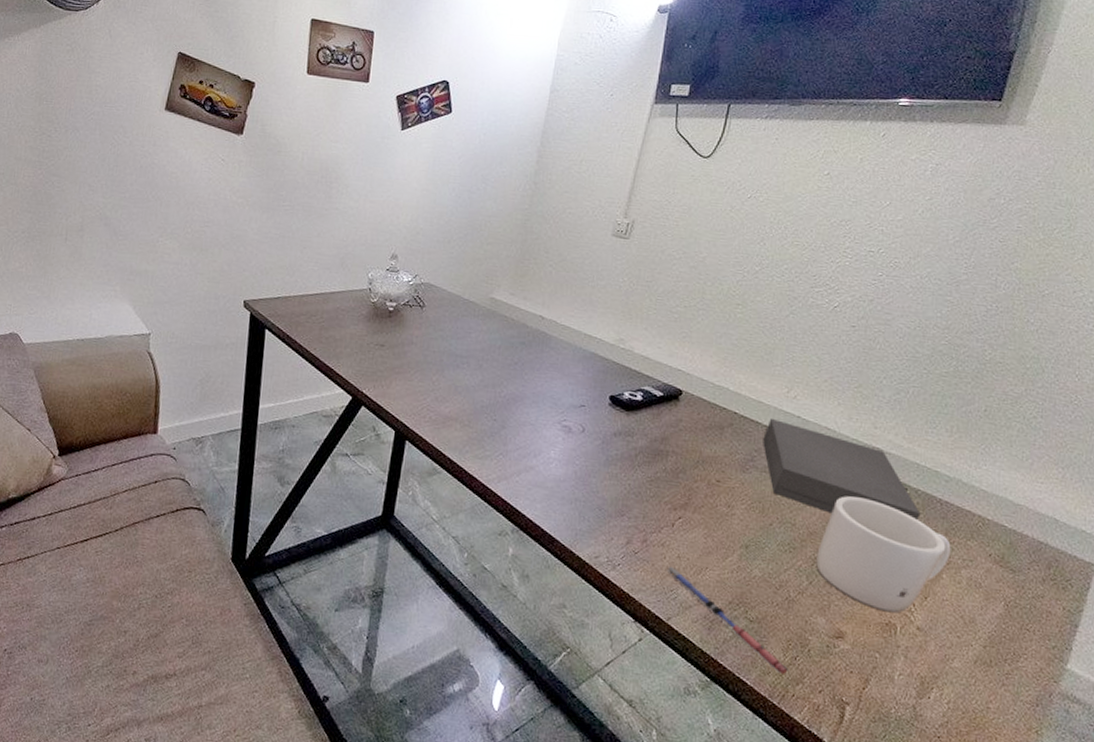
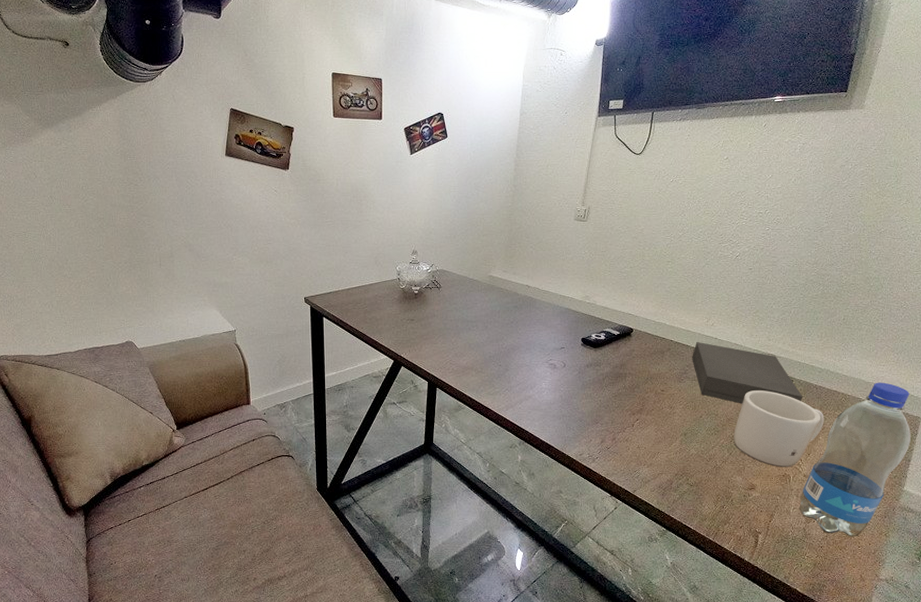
pen: present [666,566,790,675] -> none [630,454,720,520]
bottle: none [908,506,1080,730] -> present [800,382,911,537]

